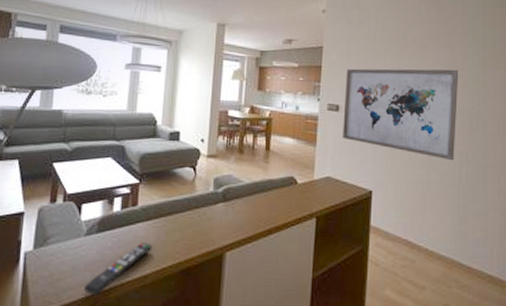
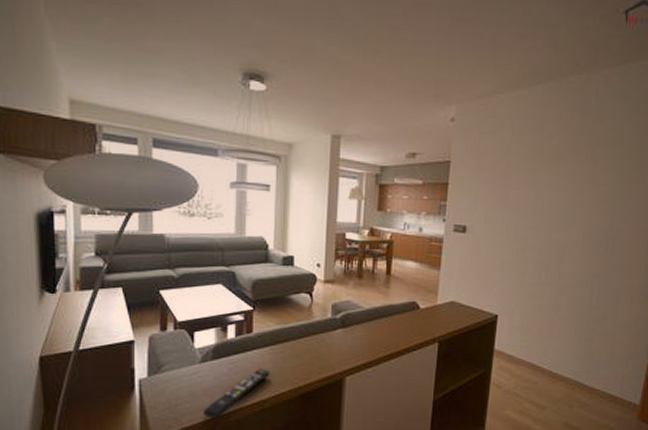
wall art: present [343,68,459,161] -> none [469,185,600,284]

